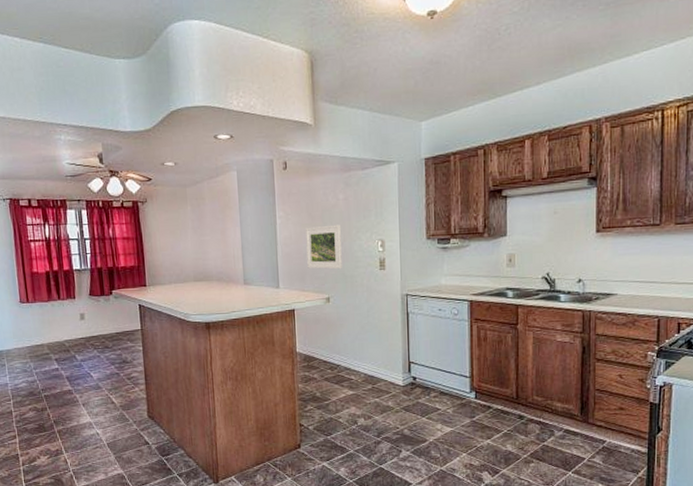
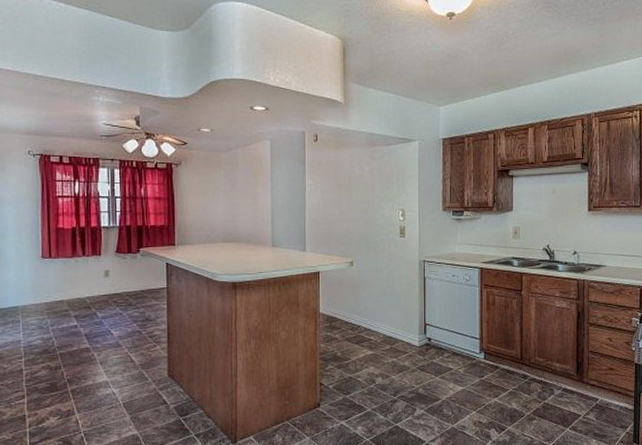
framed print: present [305,224,342,270] -> none [333,194,366,236]

